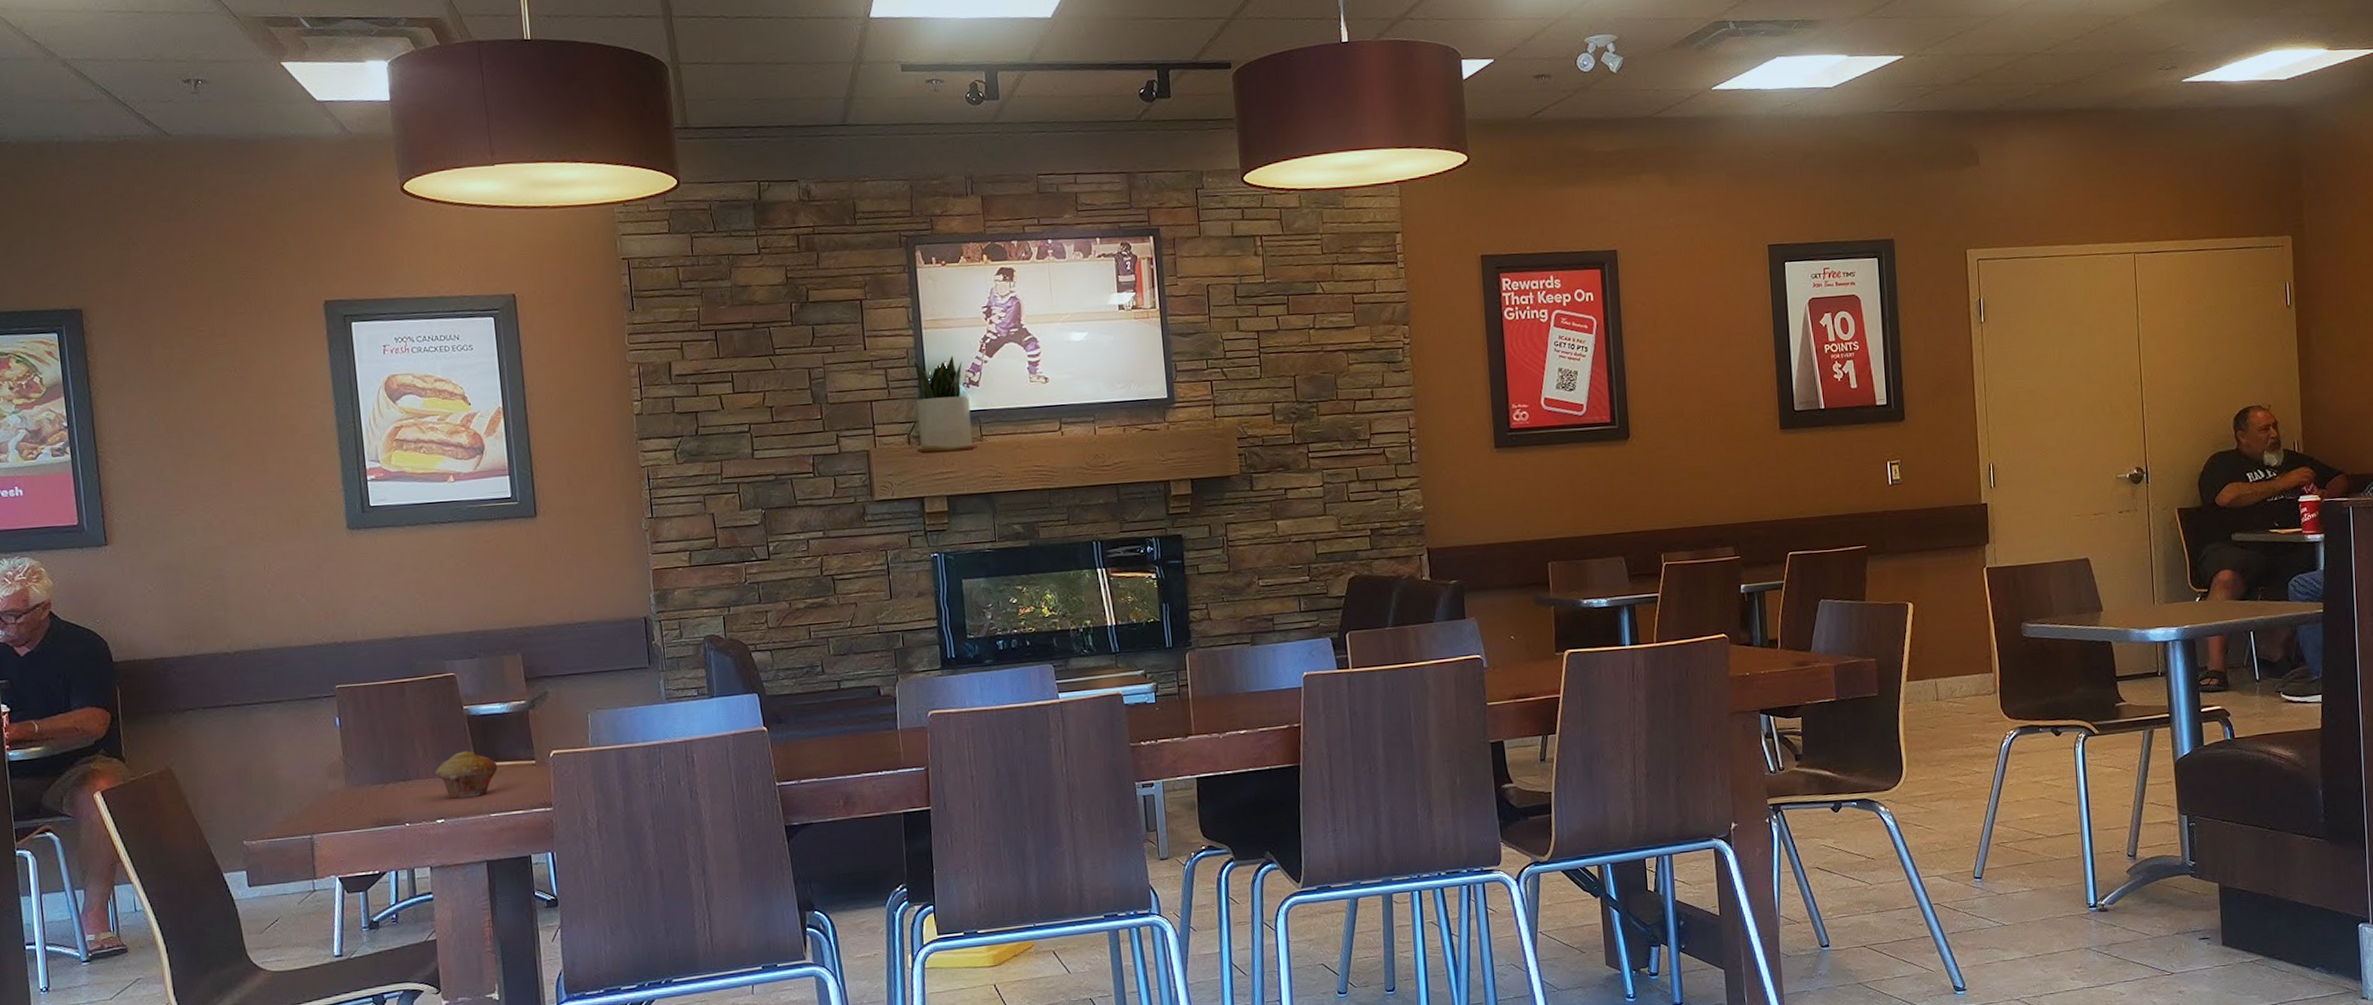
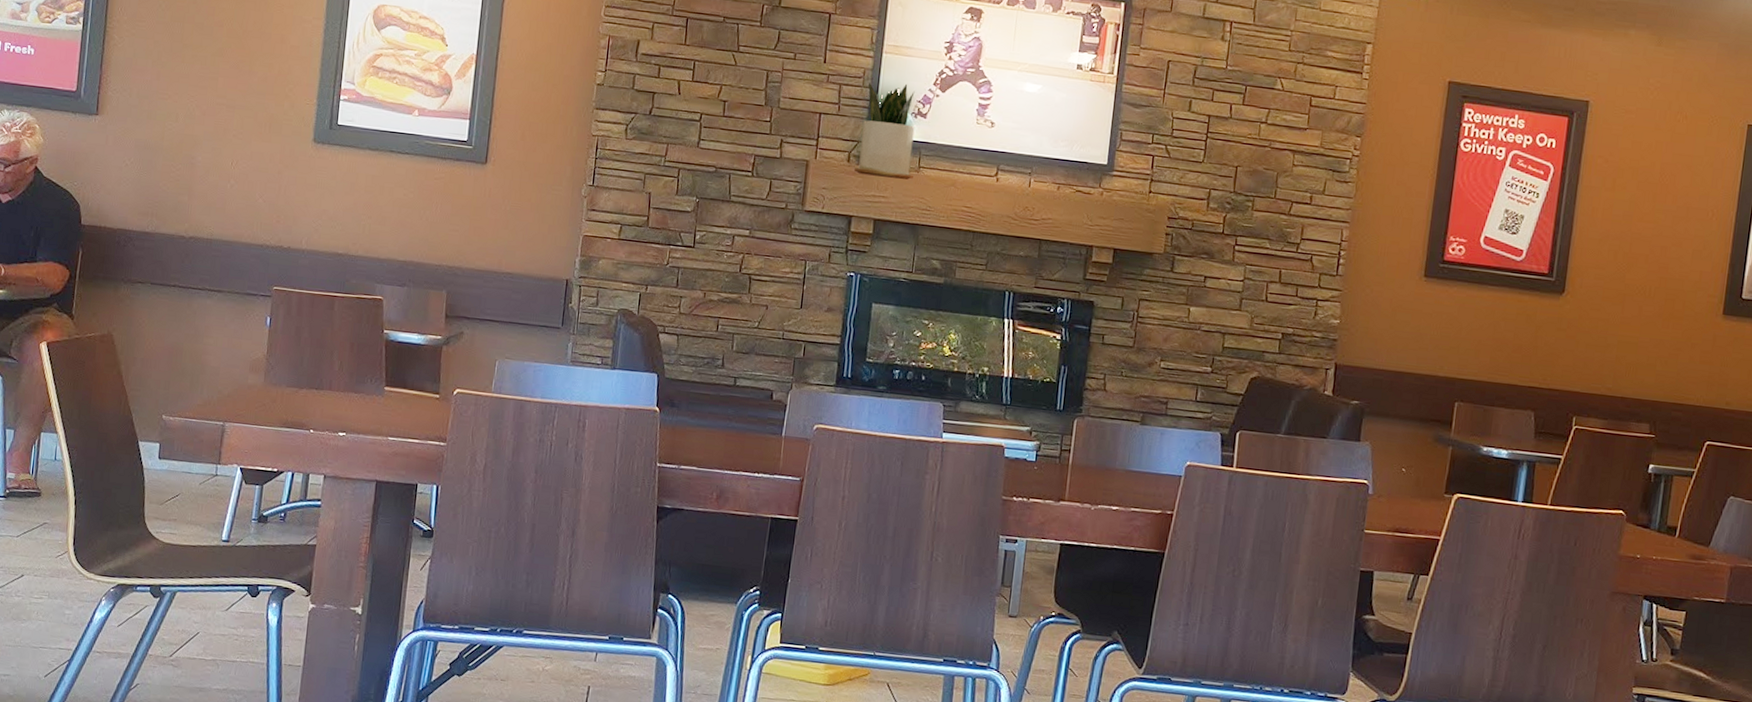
muffin: present [435,751,497,799] -> none [346,372,404,418]

